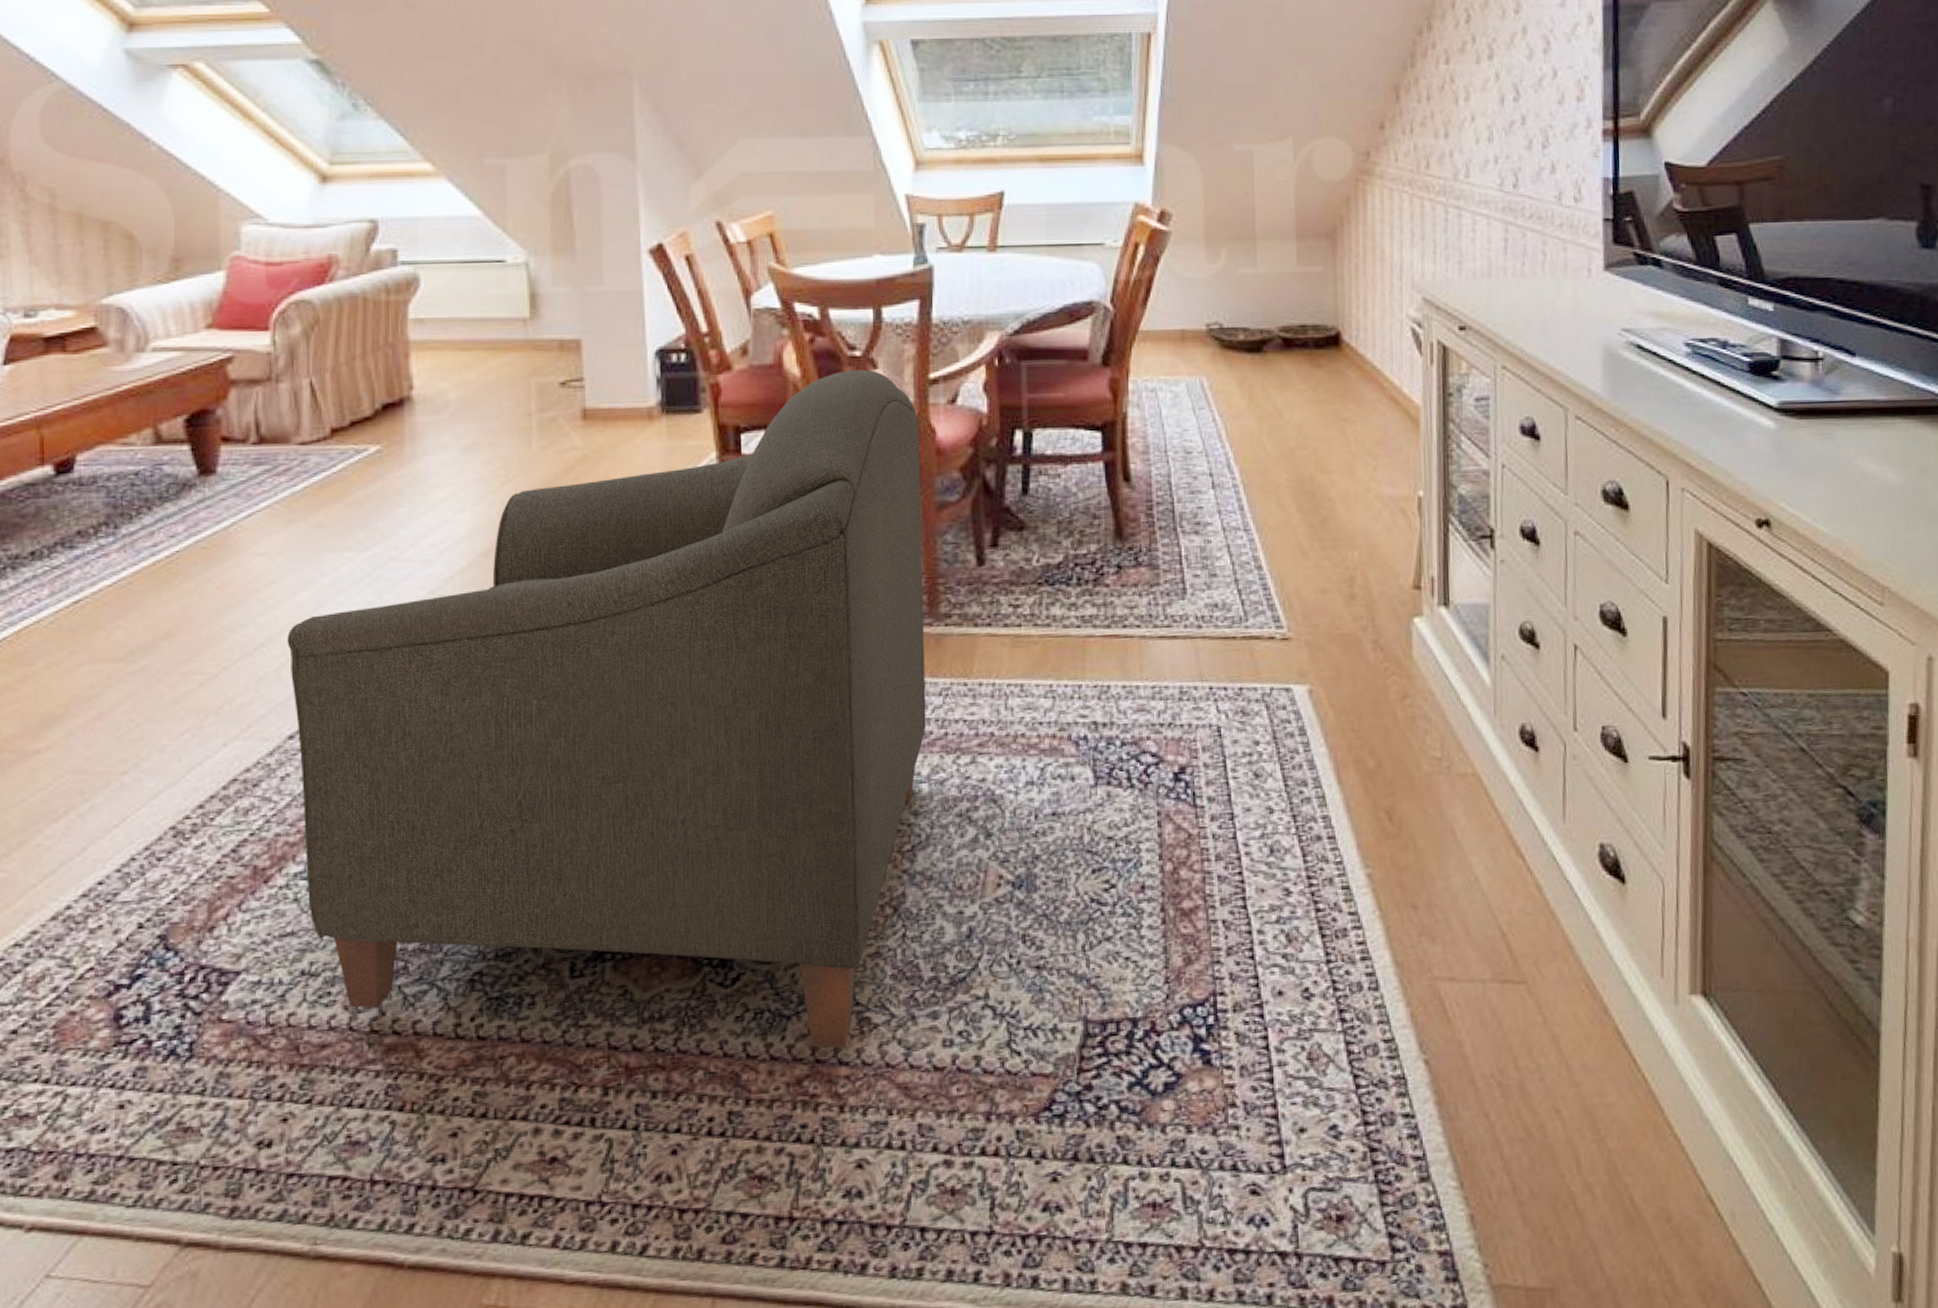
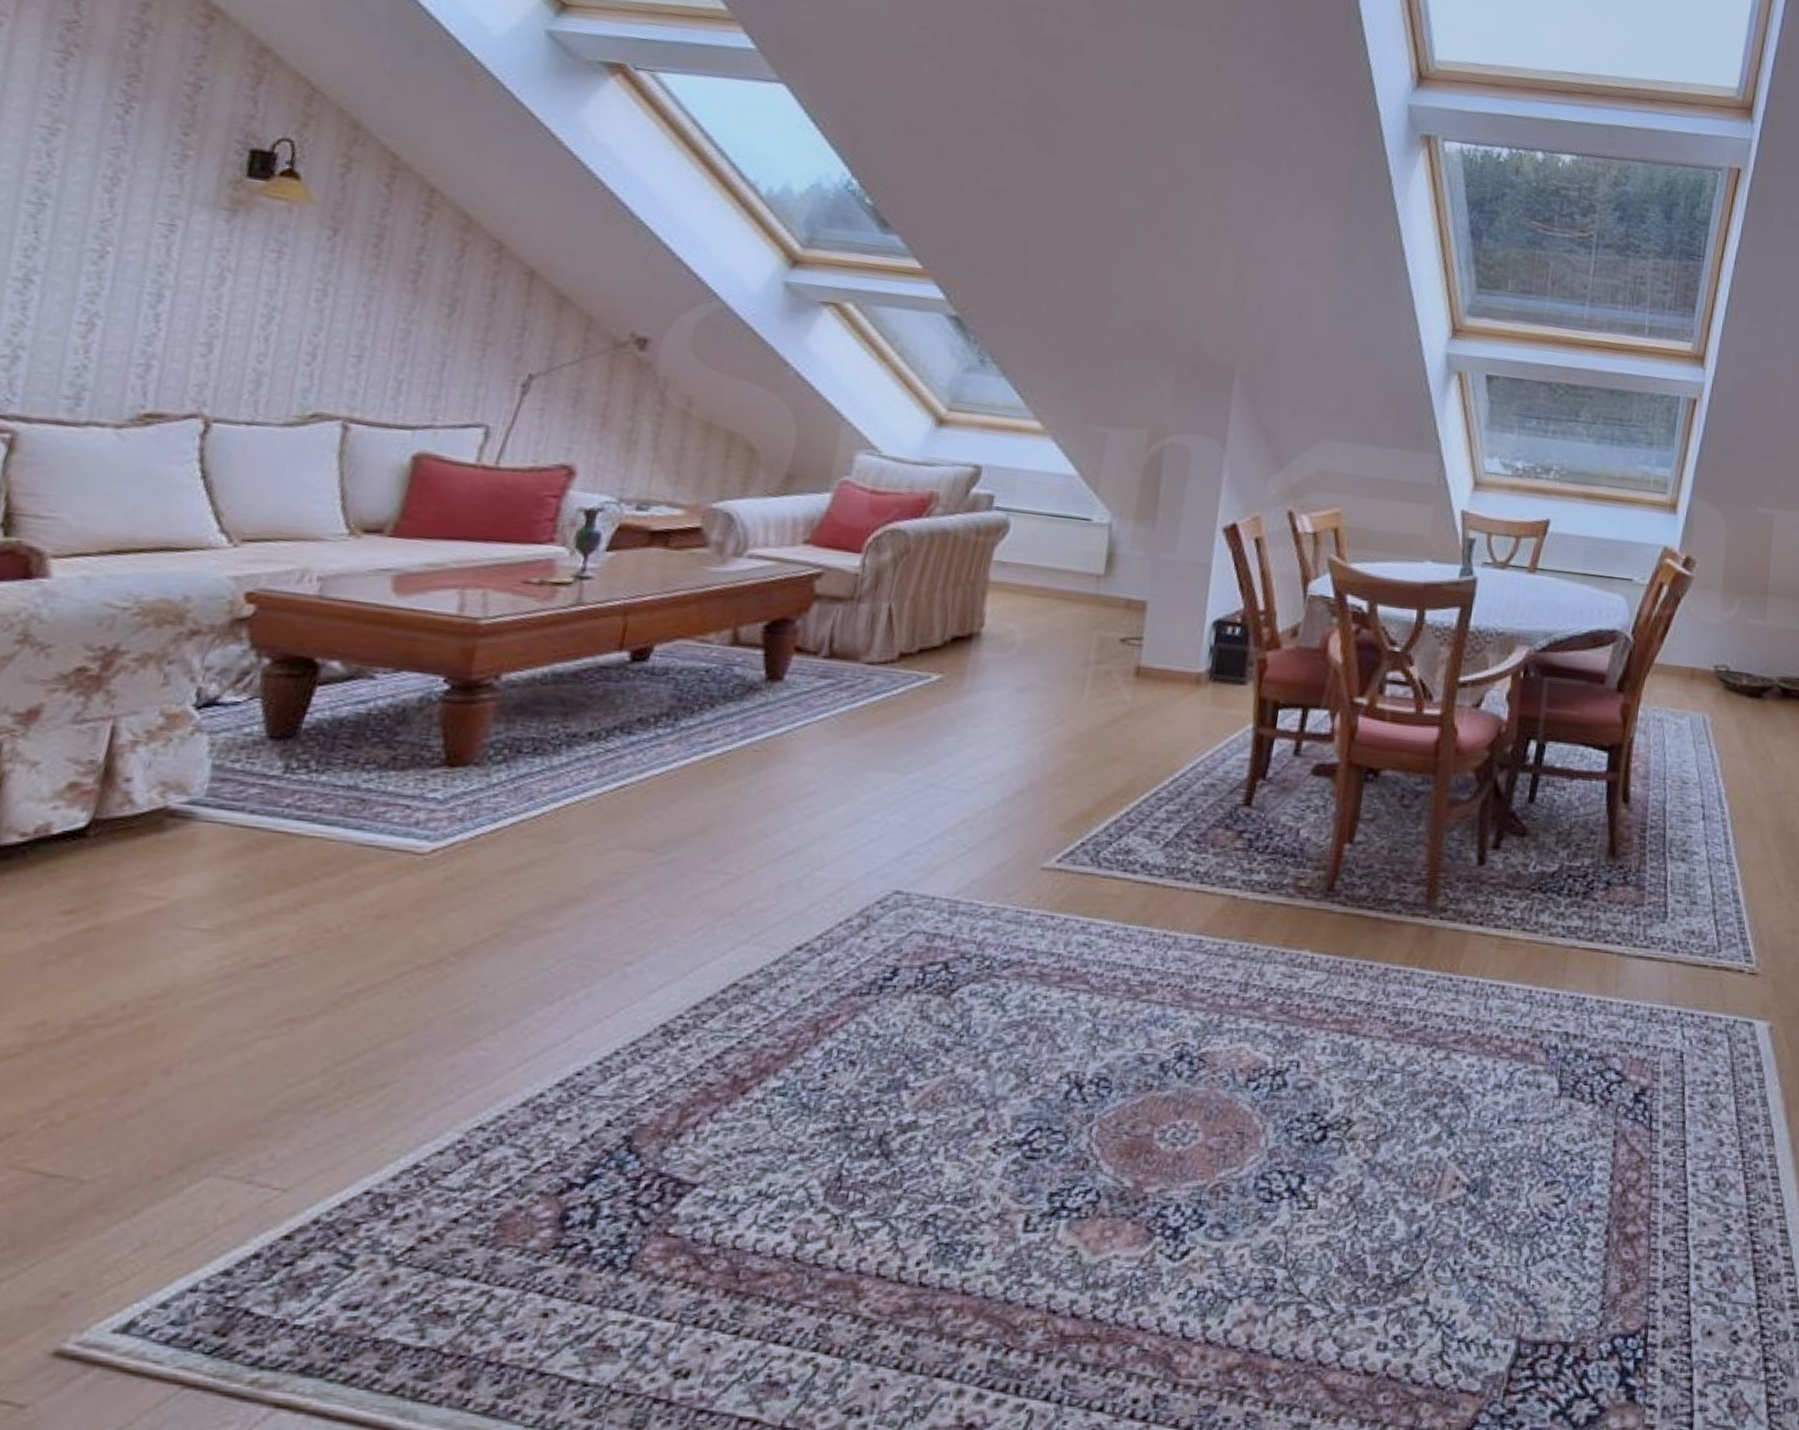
chair: present [287,370,926,1049] -> none [779,663,1444,1340]

